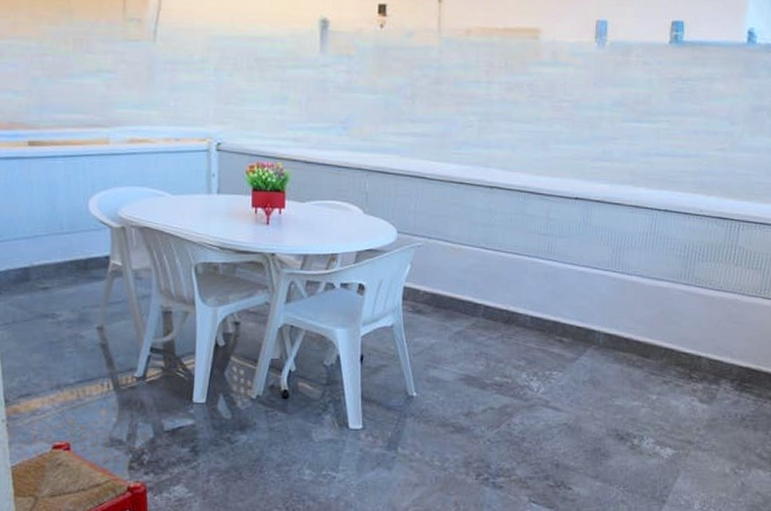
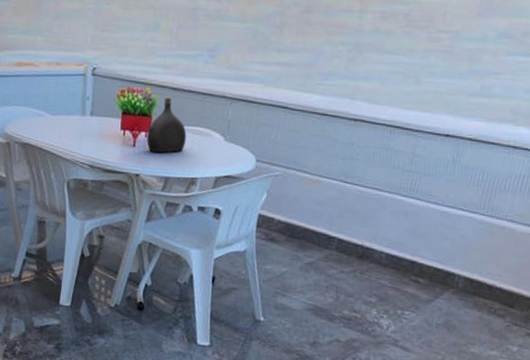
water jug: none [281,171,323,230] -> present [147,97,187,153]

